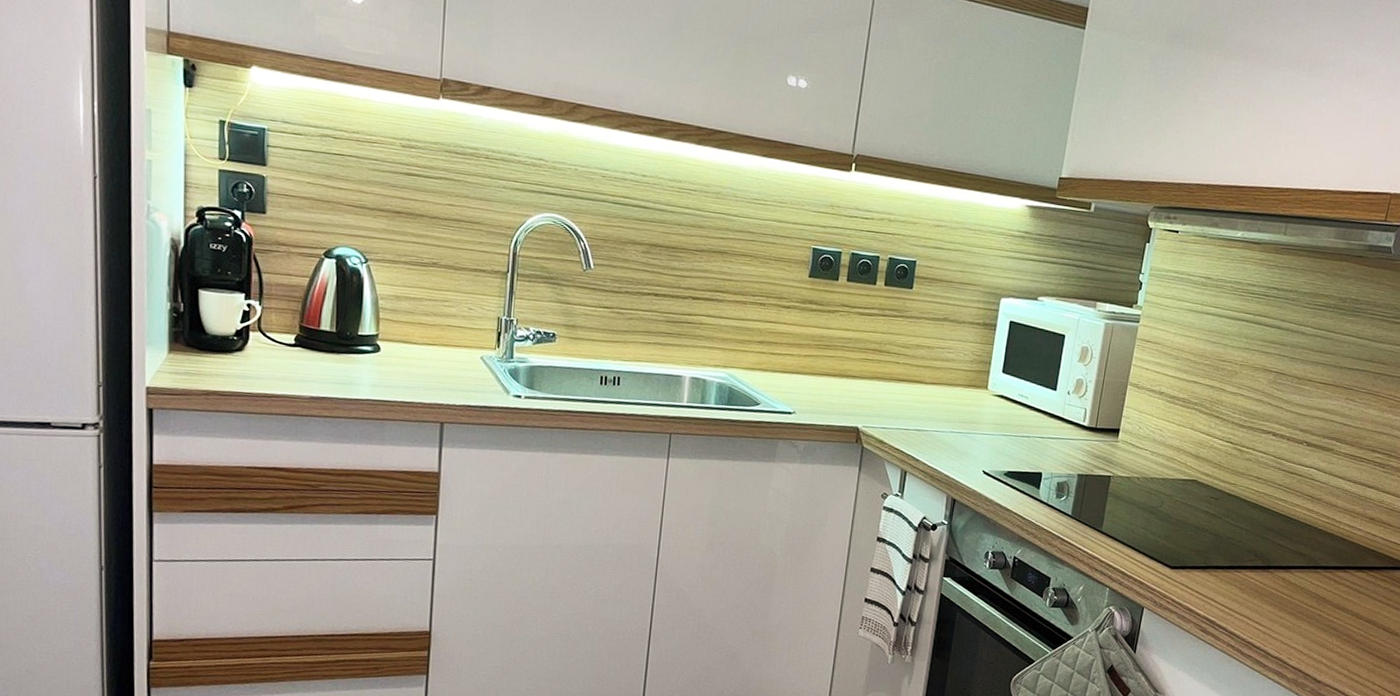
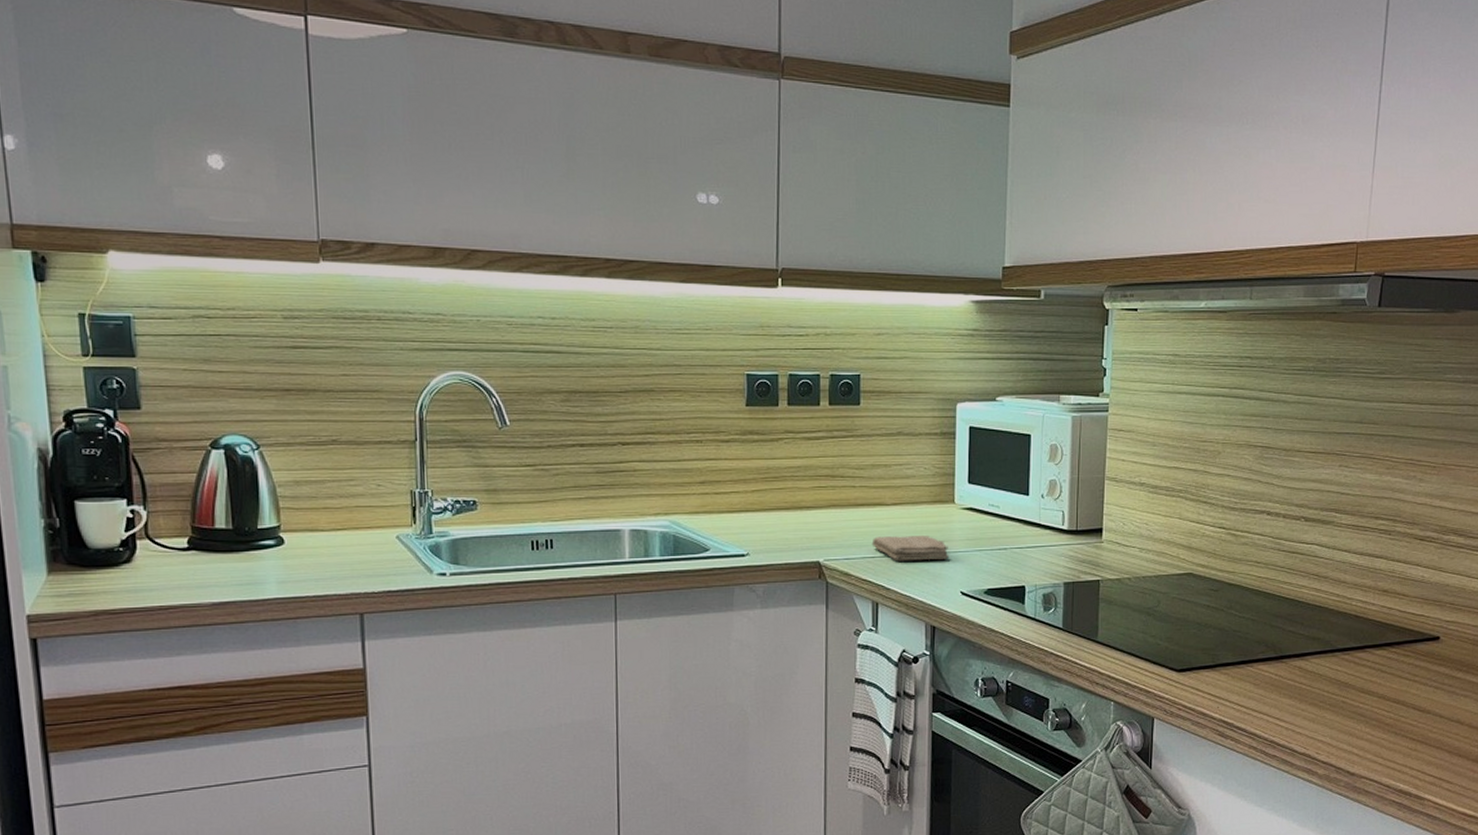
washcloth: none [907,411,977,440] -> present [871,534,950,562]

